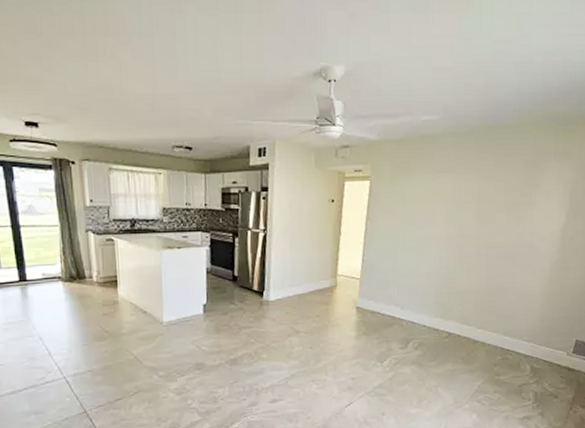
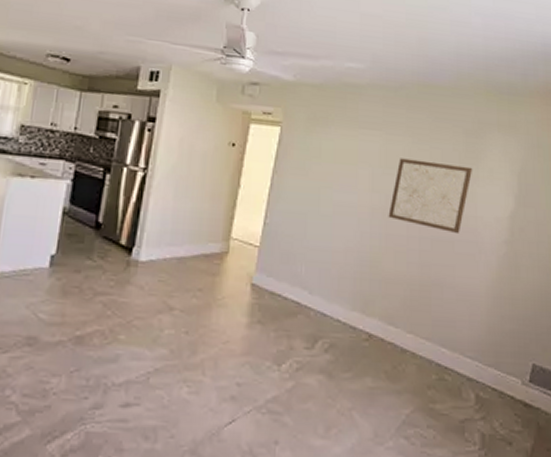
wall art: none [461,192,532,249] -> present [388,158,473,235]

